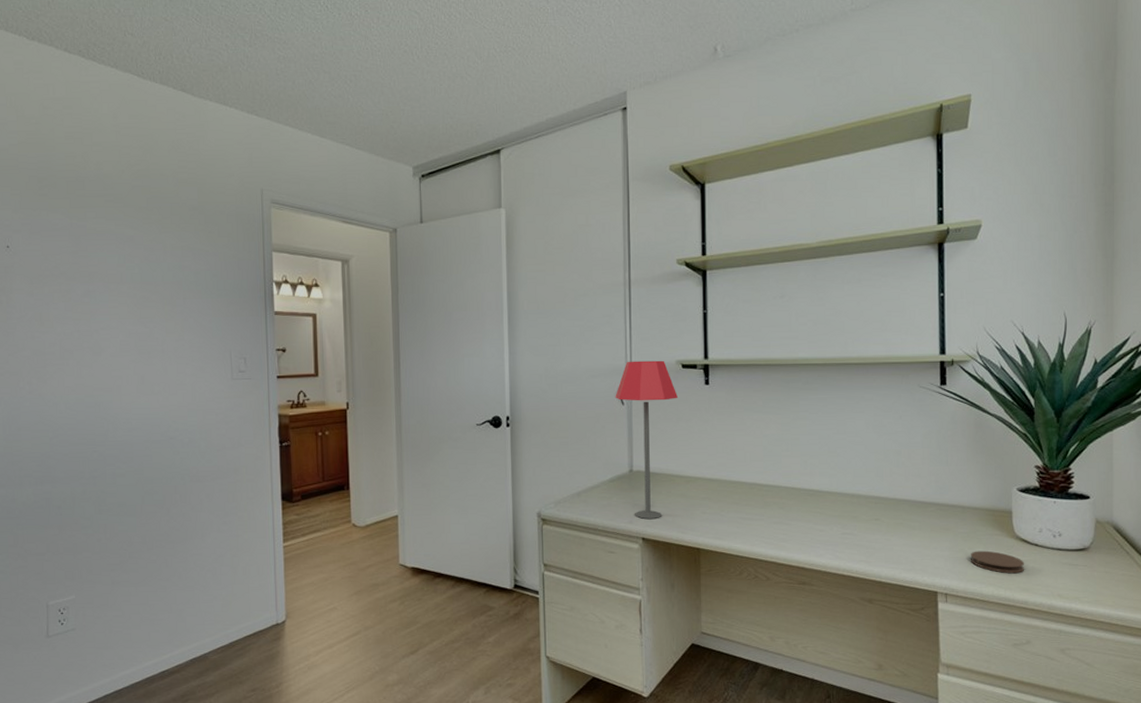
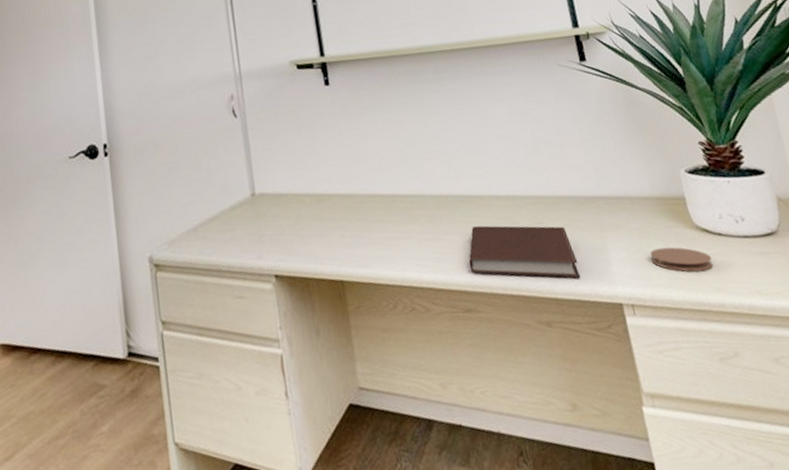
table lamp: present [615,360,679,519] -> none [225,62,298,252]
notebook: none [809,516,905,567] -> present [468,225,581,279]

